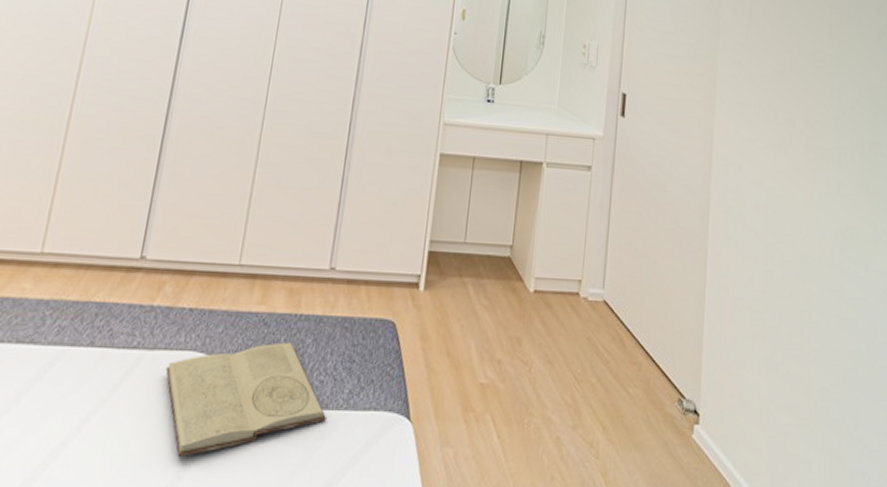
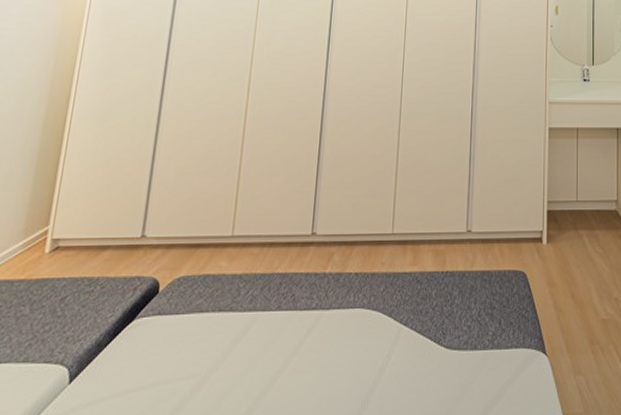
book: present [165,342,326,458] -> none [340,296,476,399]

